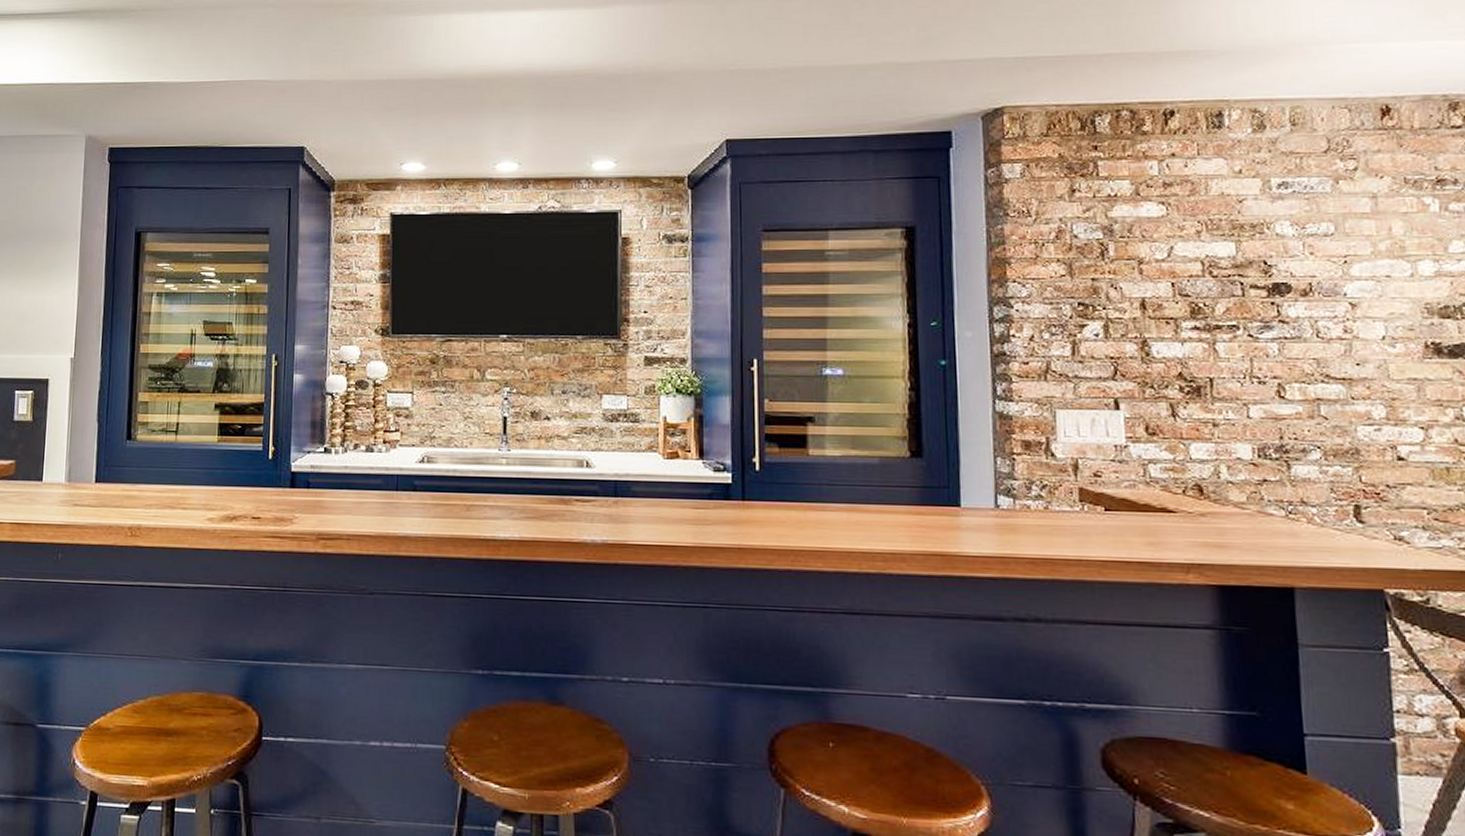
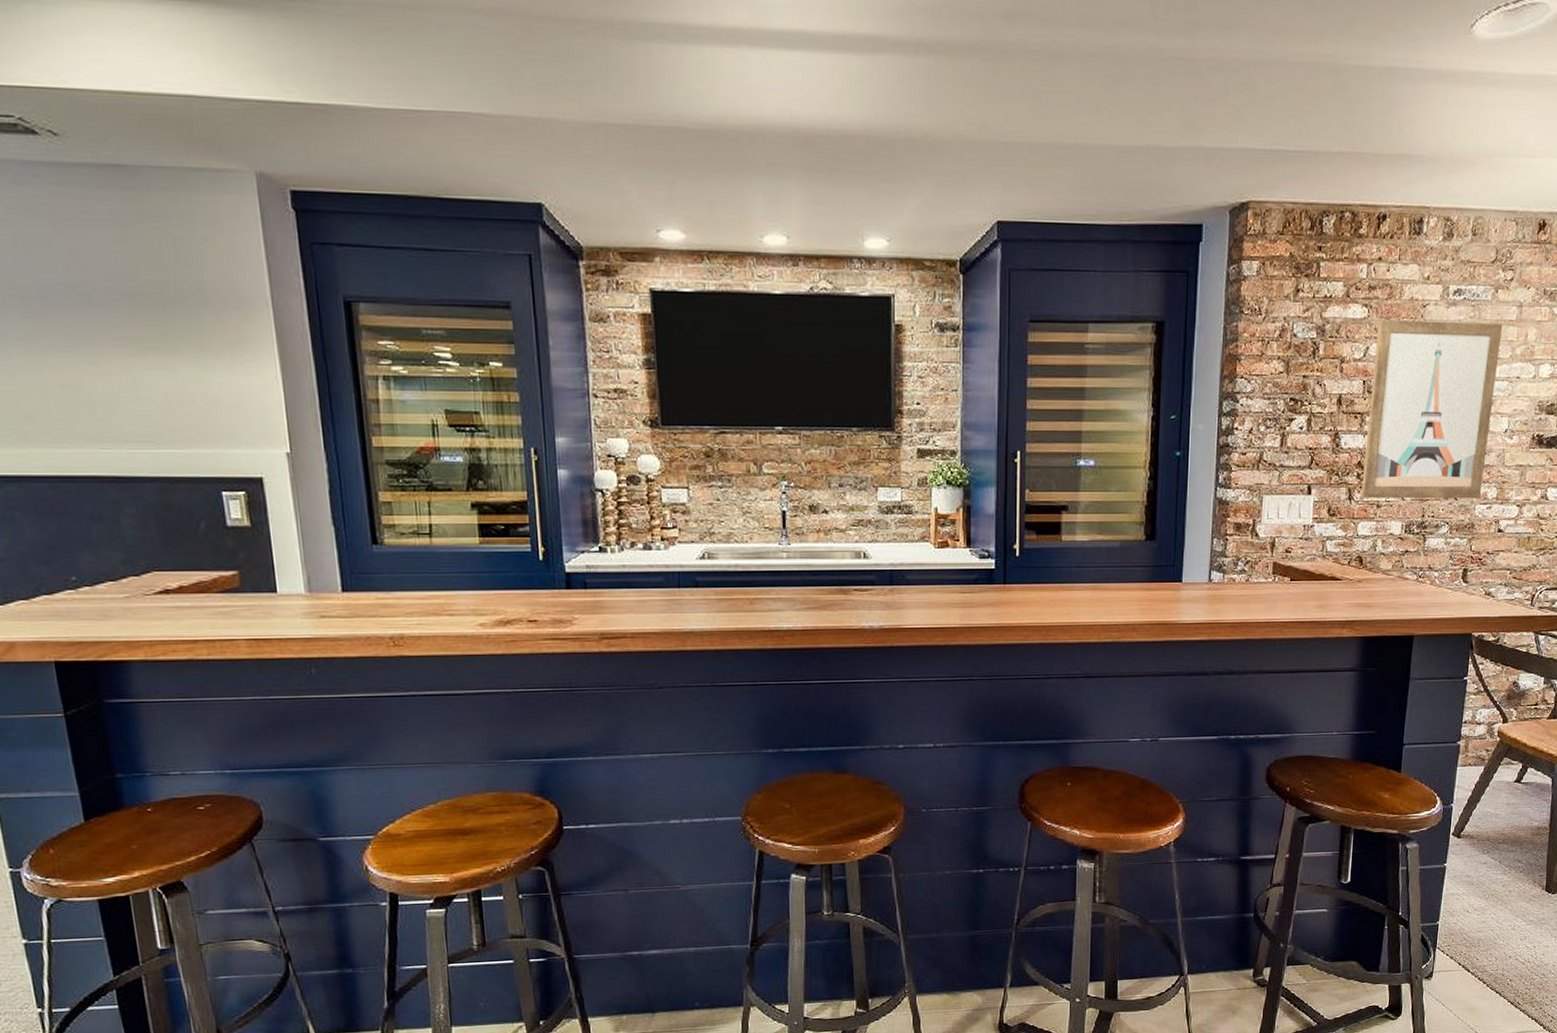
wall art: none [1181,216,1363,419] -> present [1361,320,1503,499]

